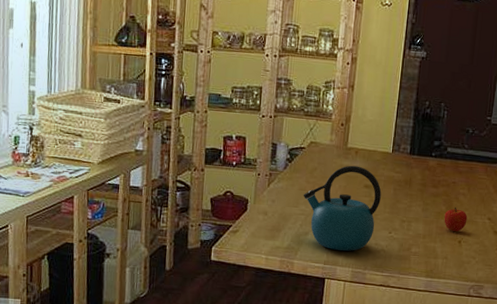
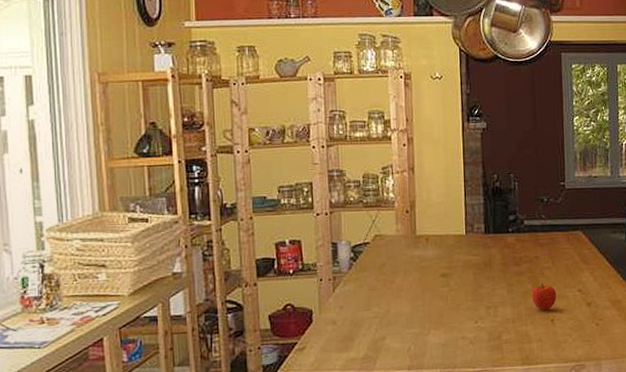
kettle: present [303,165,382,251] -> none [374,254,461,352]

